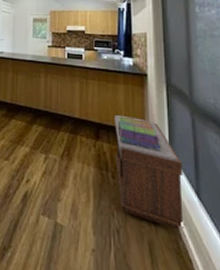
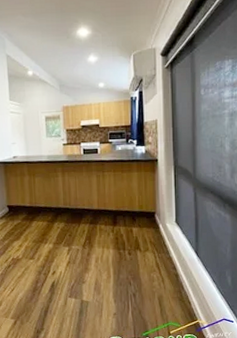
bench: present [114,115,185,231] -> none [129,200,187,284]
stack of books: present [117,116,162,151] -> none [132,200,170,225]

